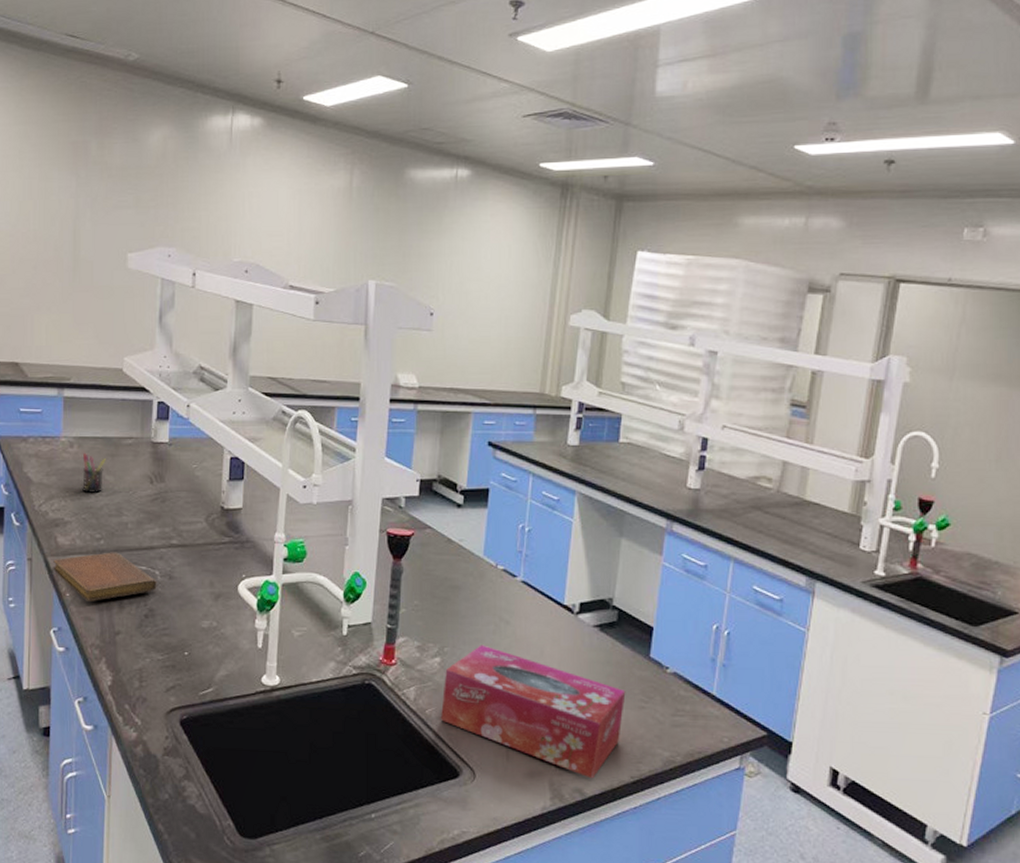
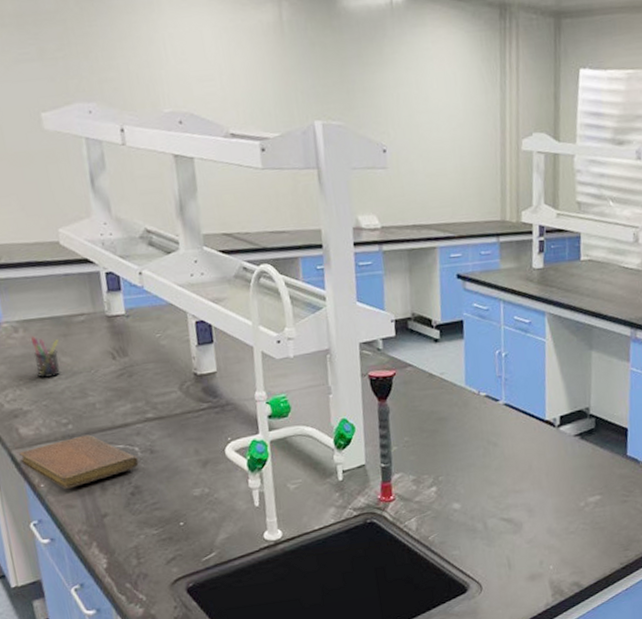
tissue box: present [441,644,626,779] -> none [442,468,609,572]

